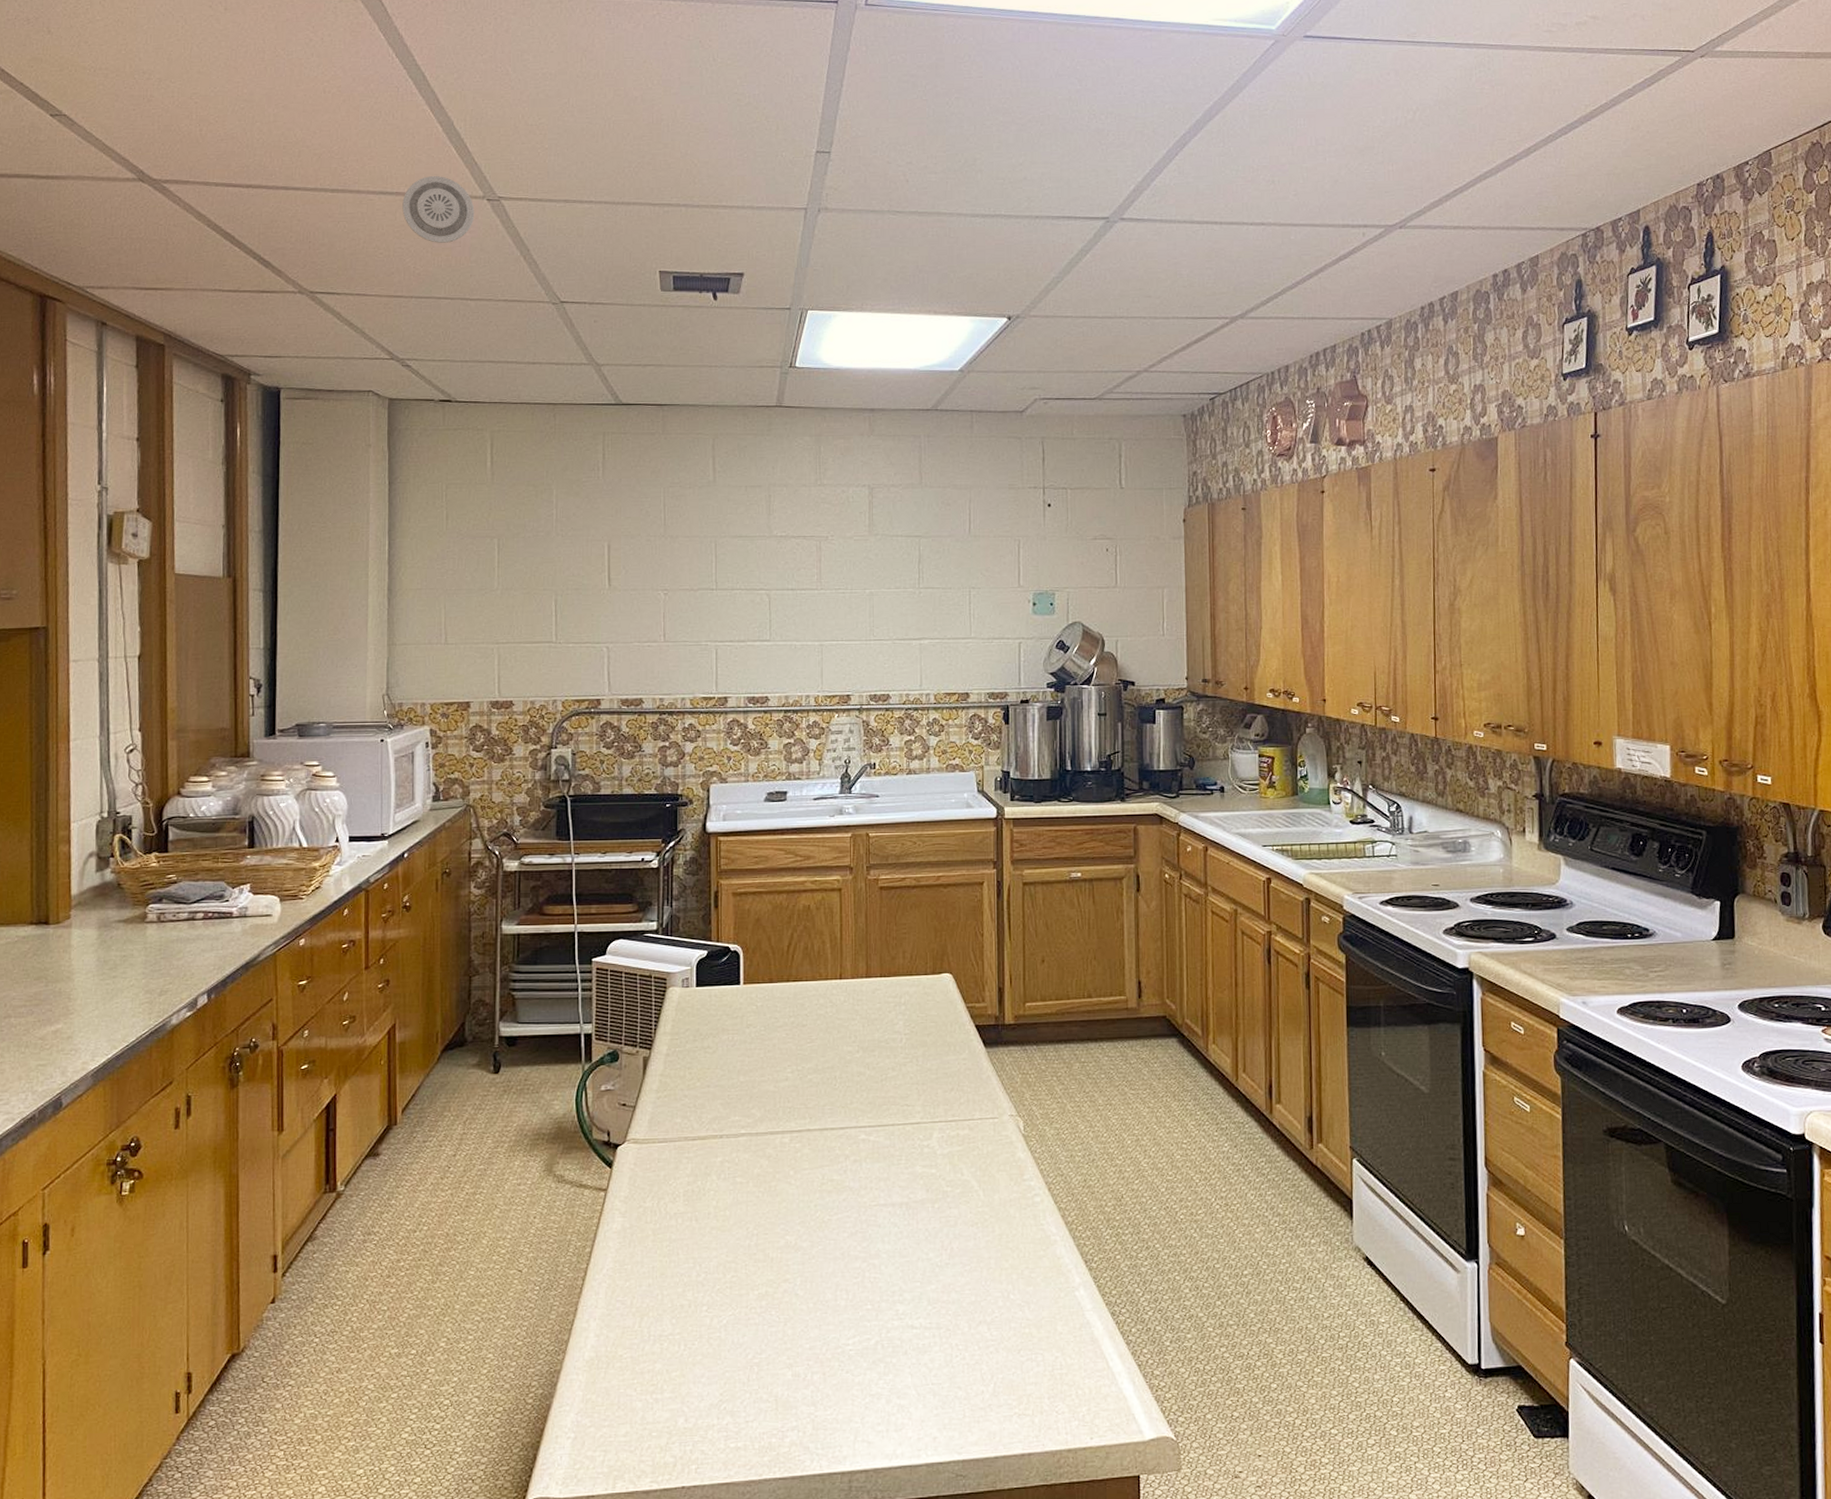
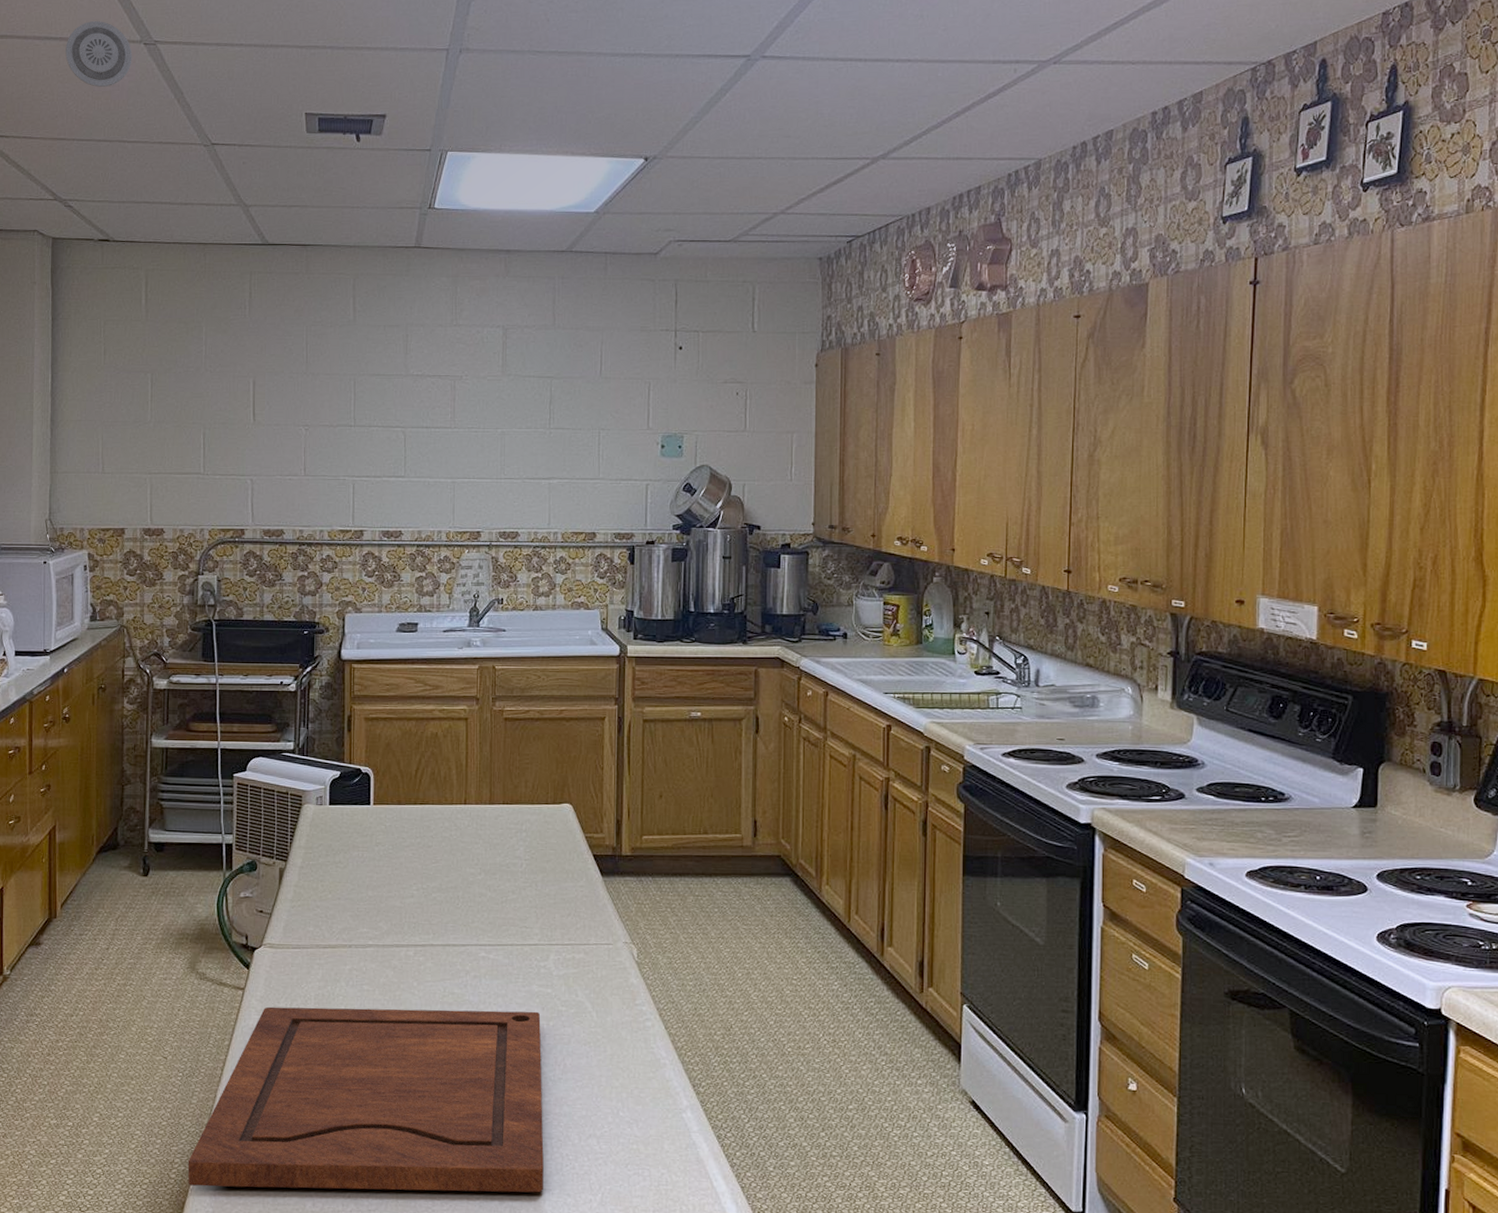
cutting board: none [546,1194,933,1410] -> present [187,1006,544,1193]

